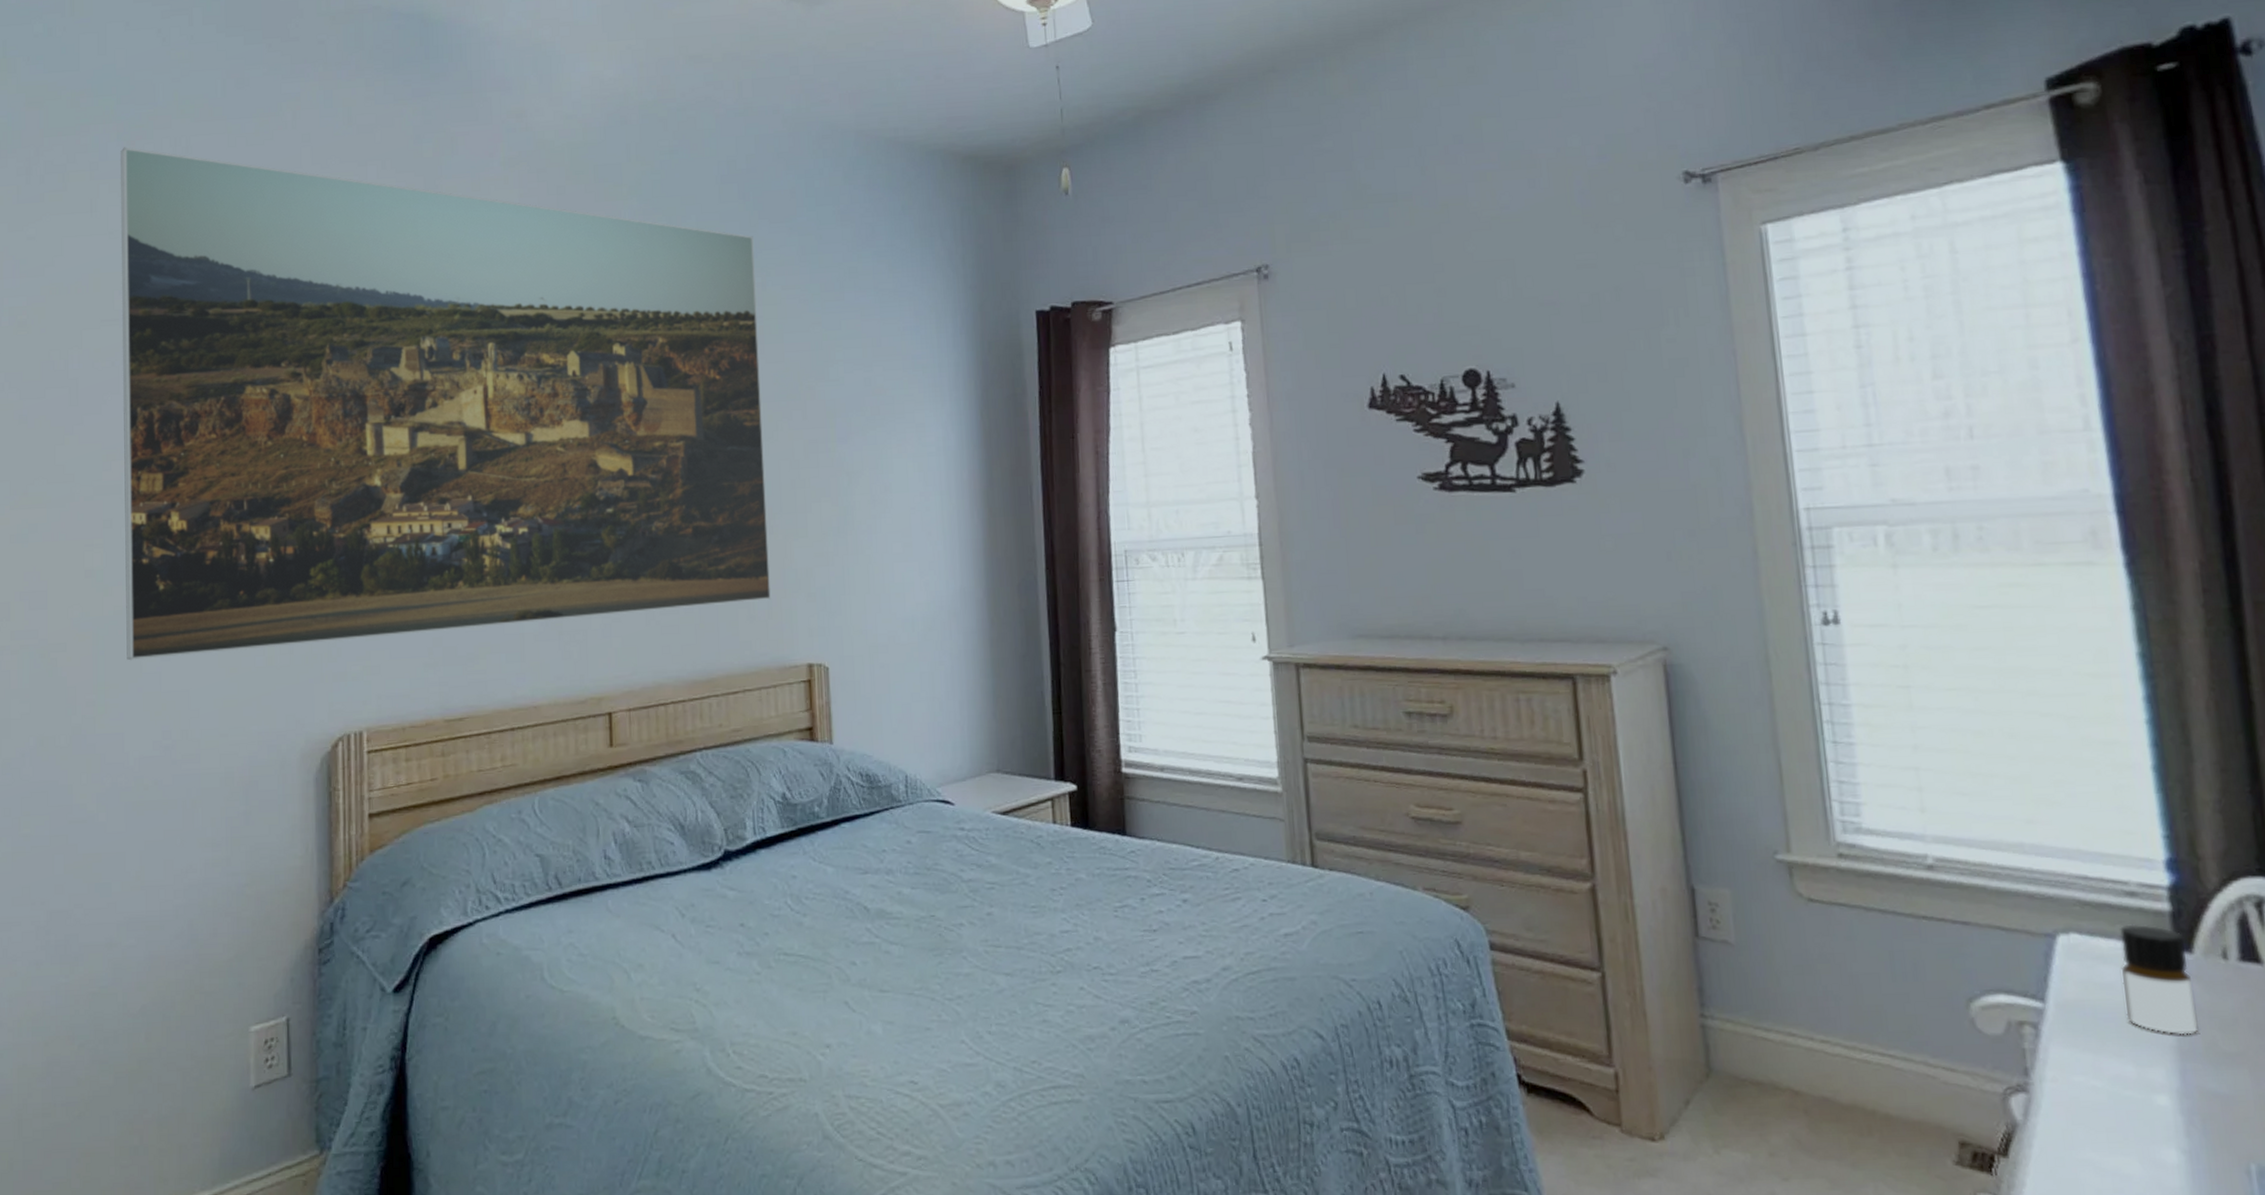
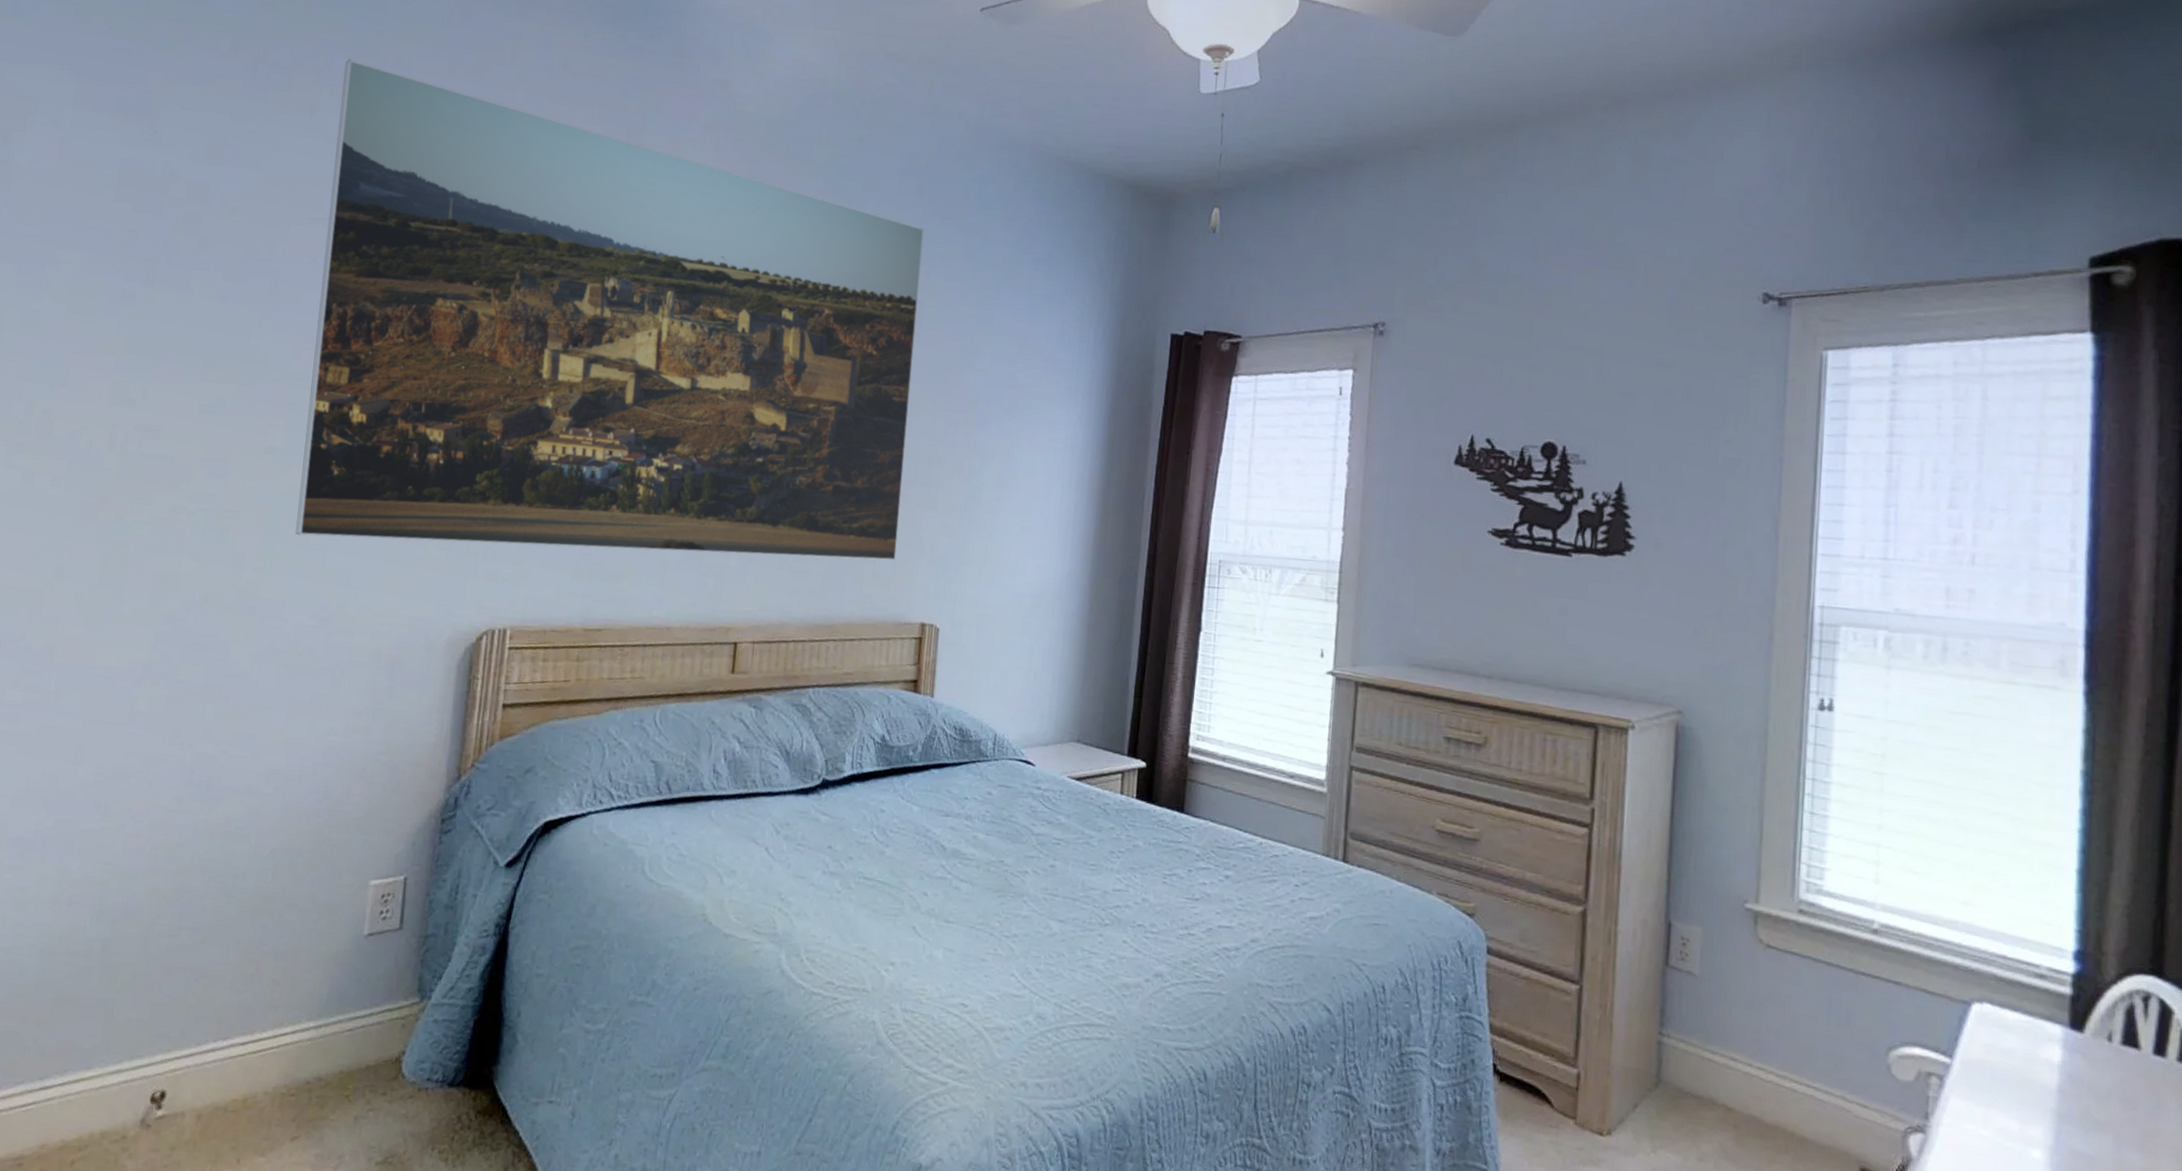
bottle: present [2120,924,2198,1035] -> none [2019,1001,2078,1102]

